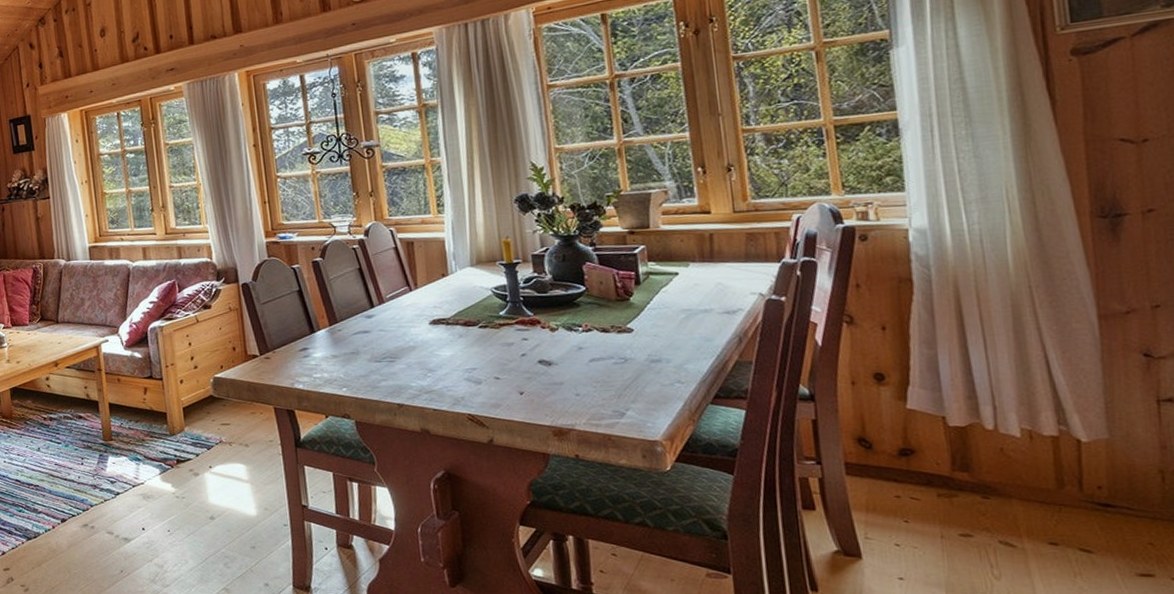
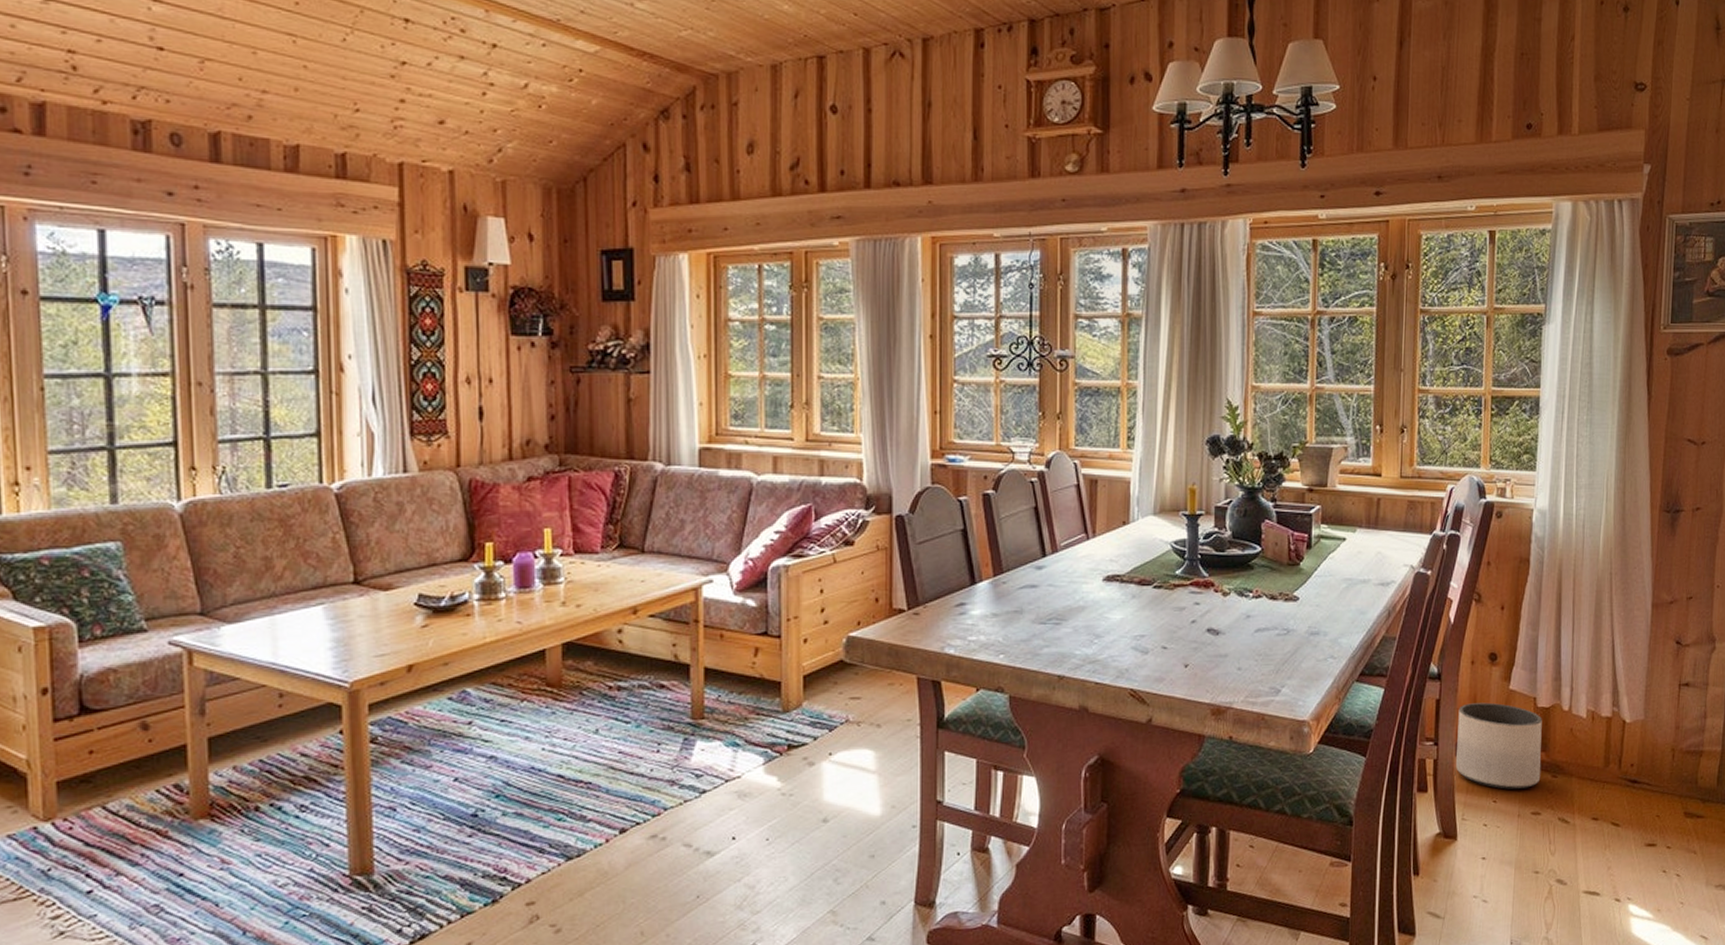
planter: none [842,422,966,511] -> present [1455,702,1542,790]

